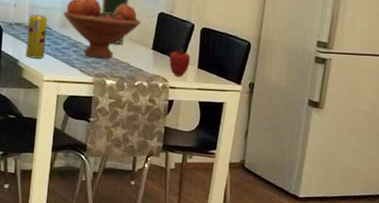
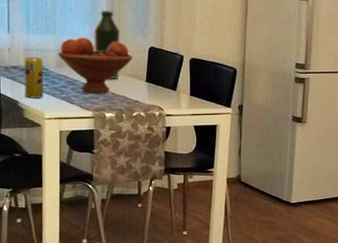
apple: present [169,49,190,77] -> none [163,79,182,105]

